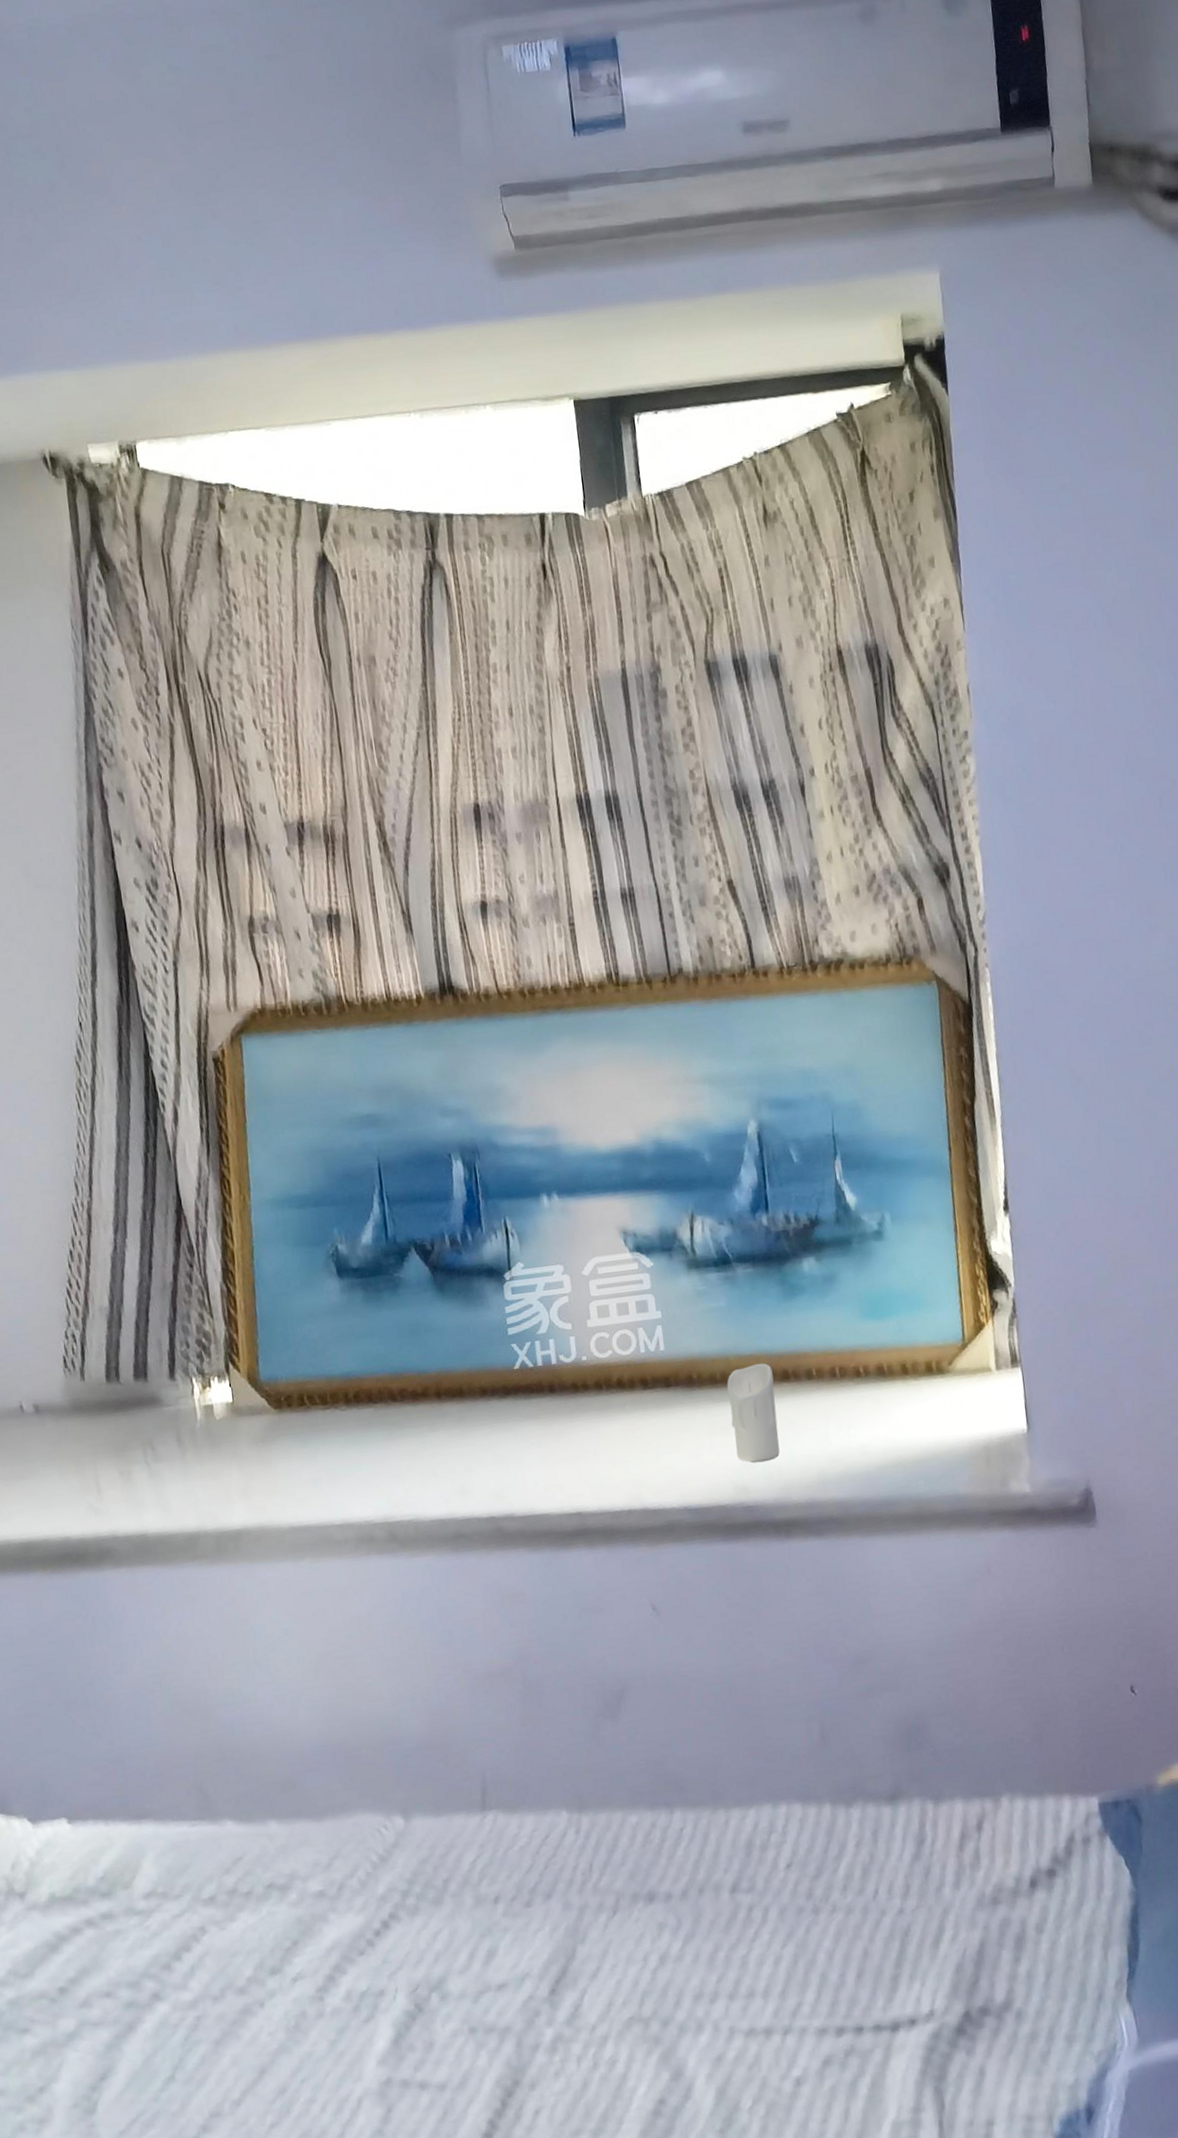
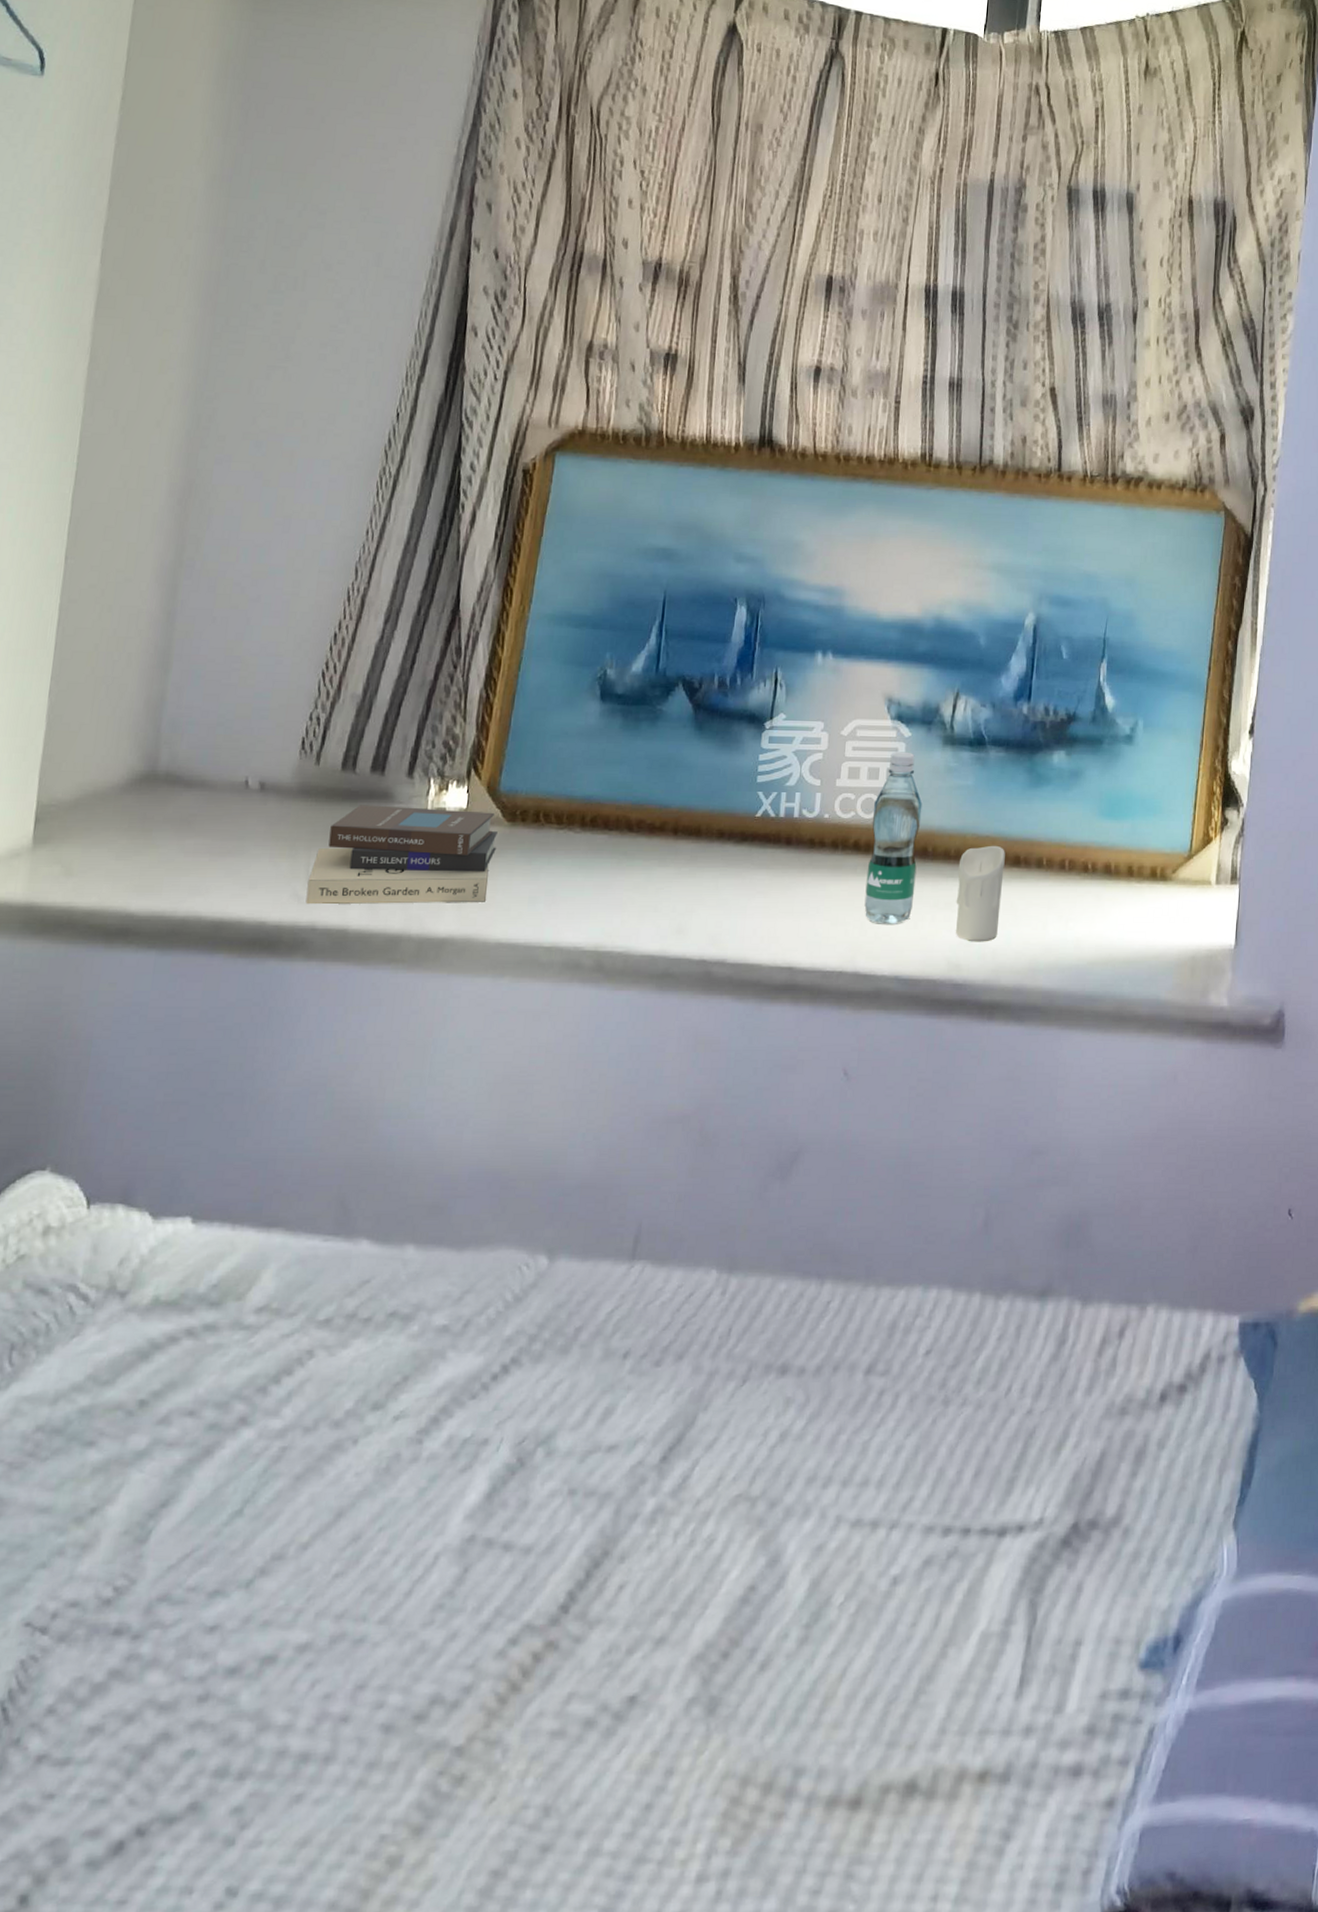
books: none [99,1402,270,1515] -> present [305,805,498,905]
bottle: none [629,1282,689,1459] -> present [864,751,923,926]

